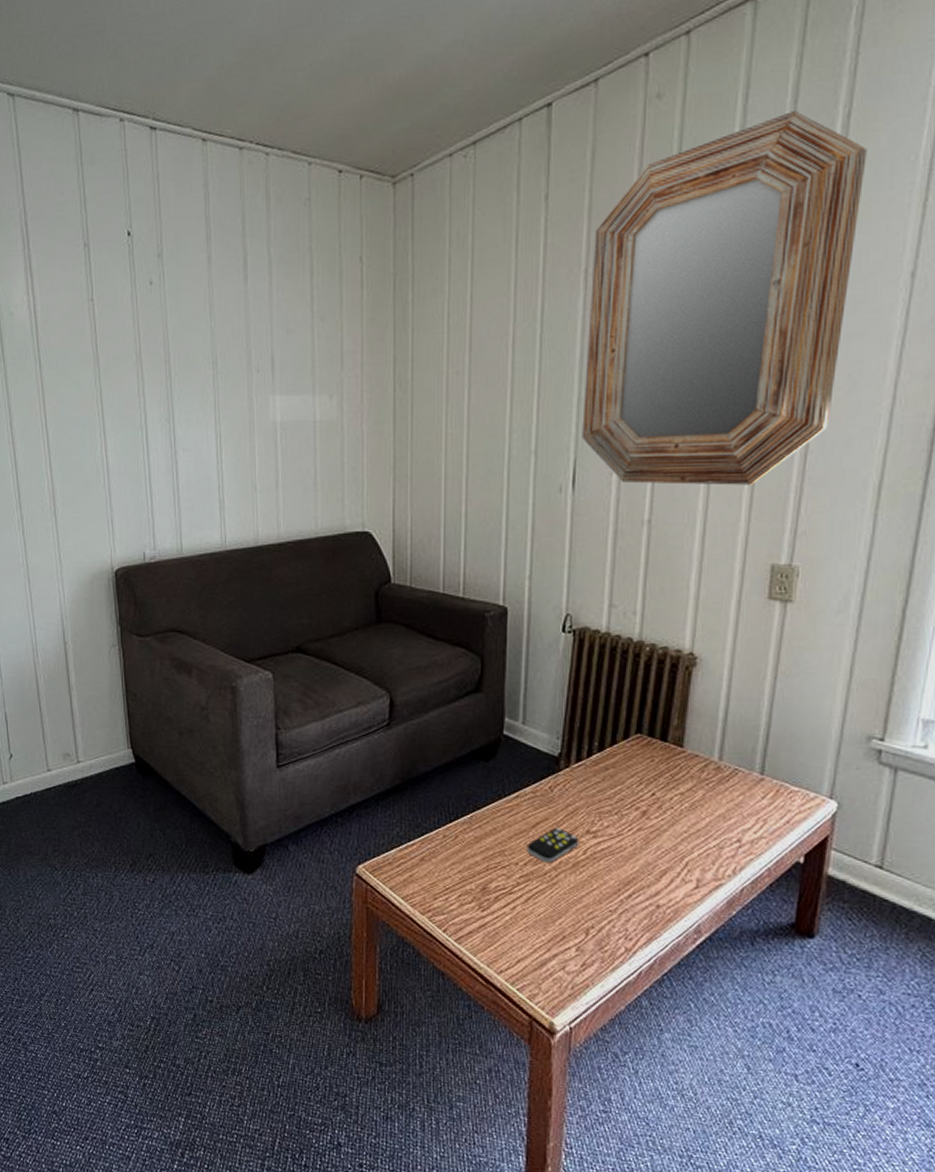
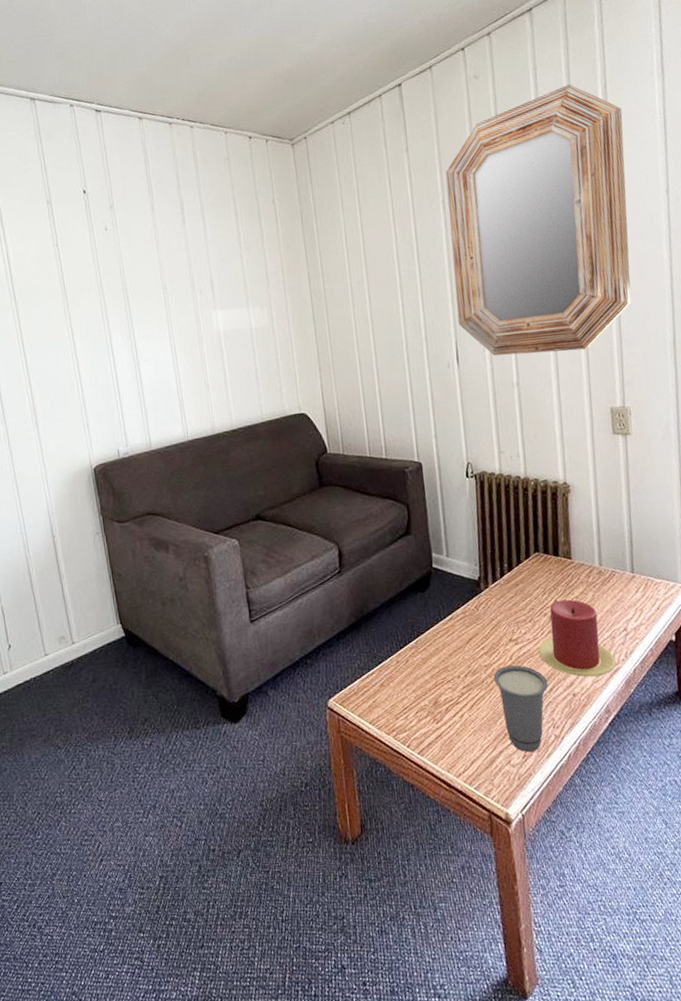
remote control: present [526,827,579,863] -> none [464,640,506,672]
cup: none [559,860,627,962] -> present [493,665,548,753]
candle: none [621,794,719,890] -> present [538,599,616,677]

